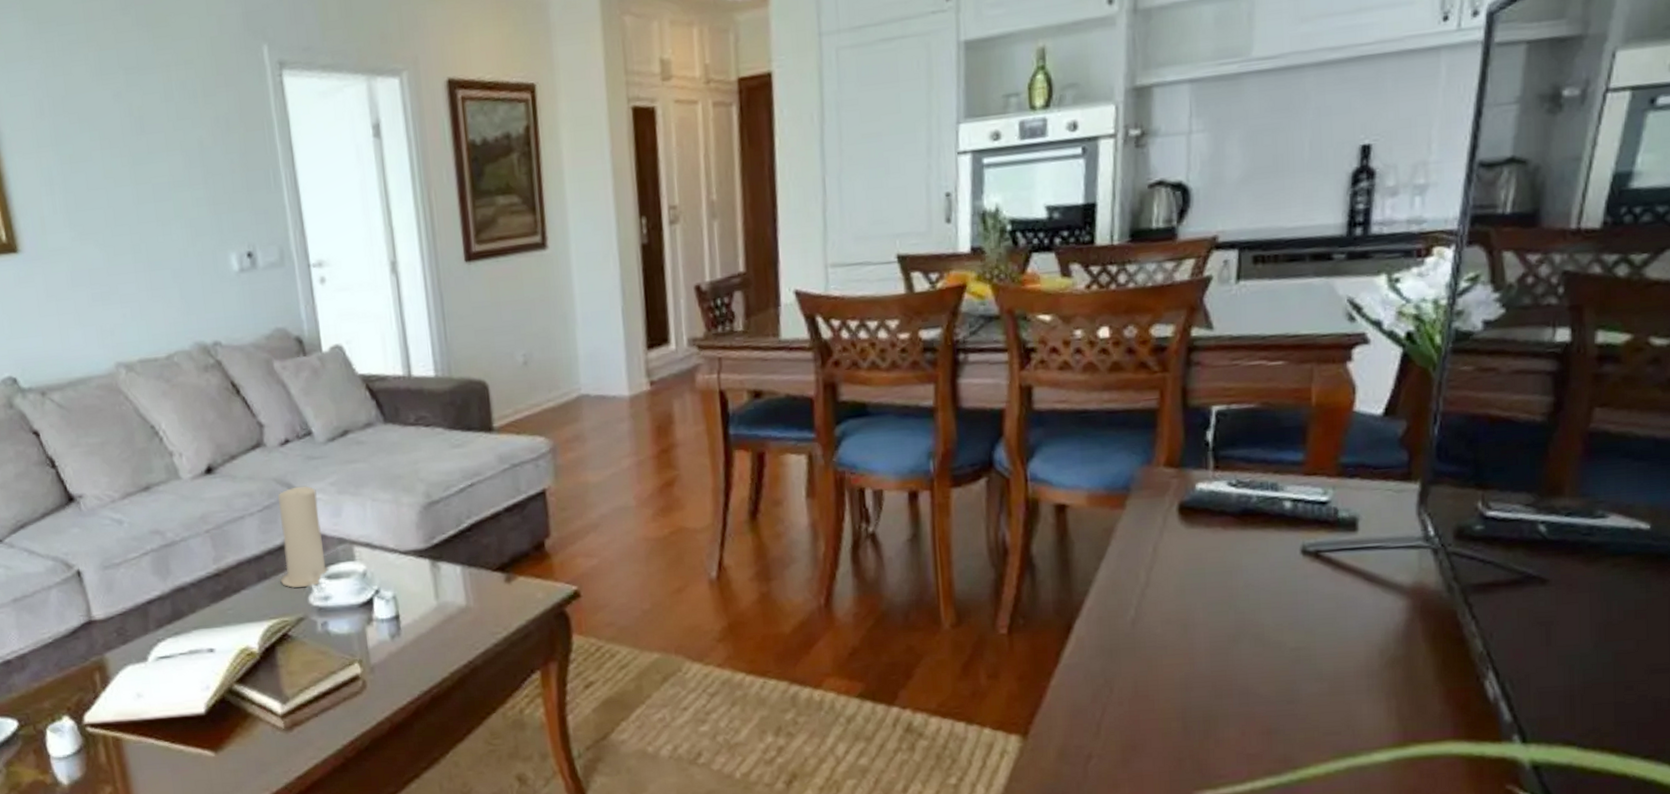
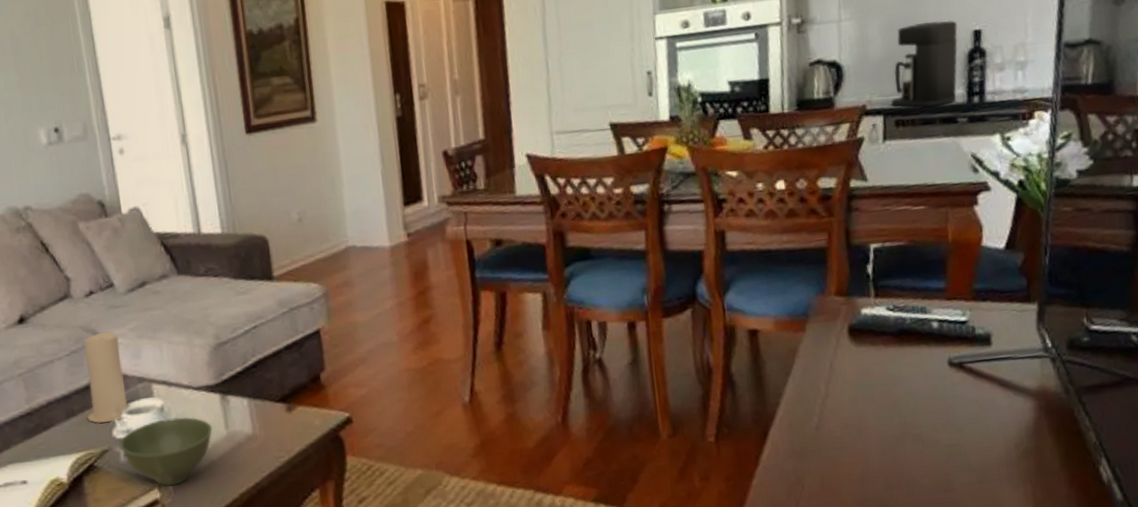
bowl: none [316,584,421,662] -> present [119,416,213,487]
coffee maker: none [1250,132,1340,243] -> present [891,20,958,109]

